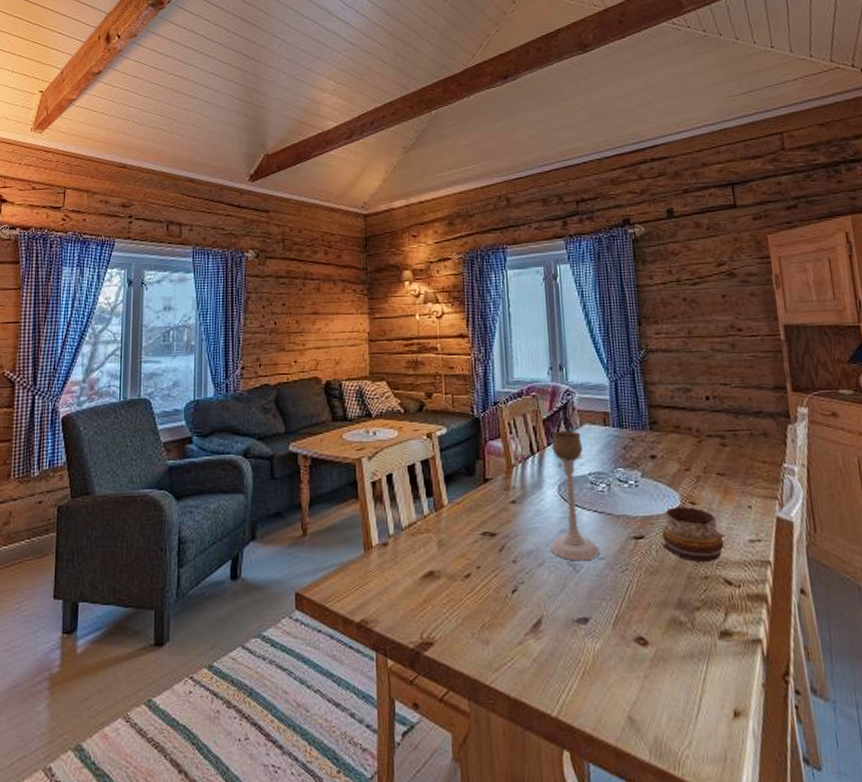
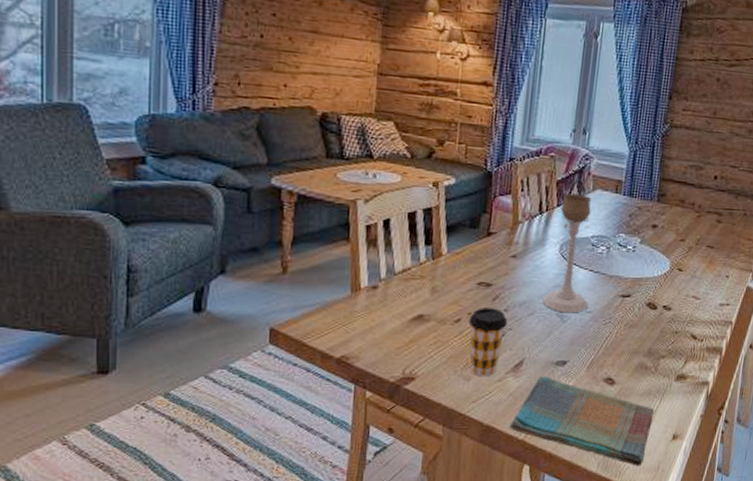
coffee cup: none [478,560,519,640] -> present [468,308,508,377]
dish towel: none [538,637,705,756] -> present [509,376,654,467]
decorative bowl: present [662,507,725,562] -> none [647,272,699,320]

